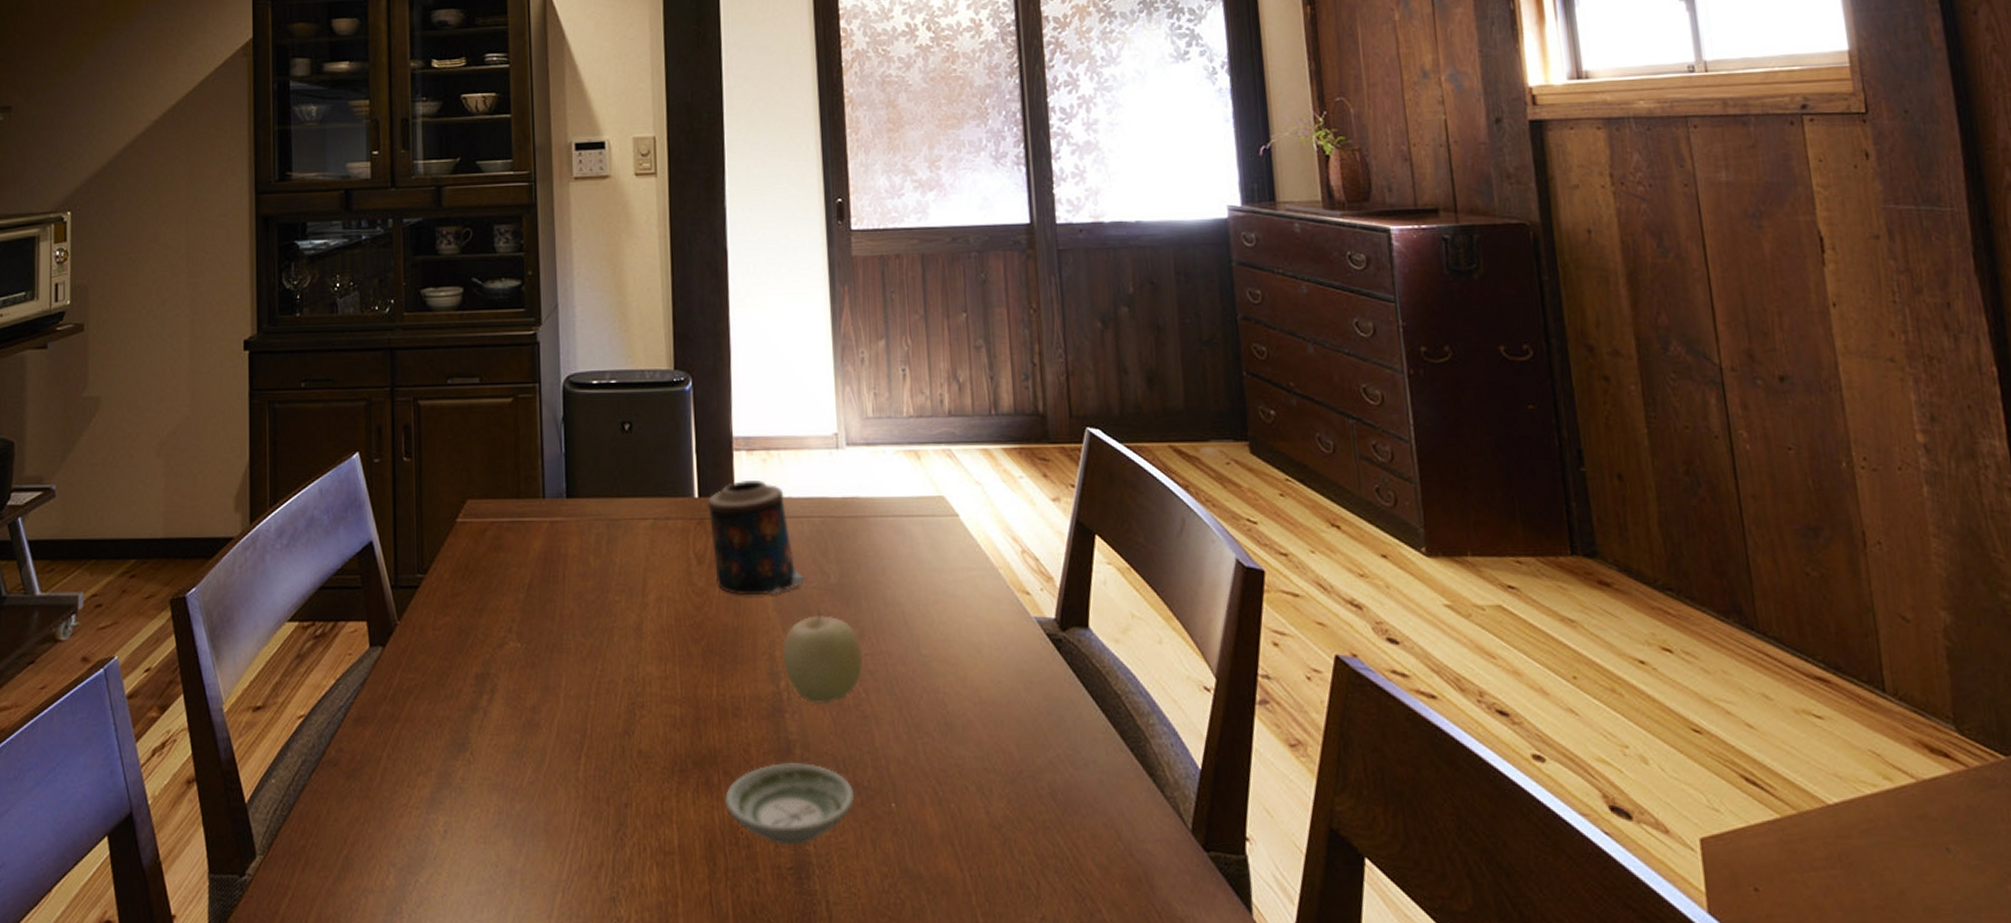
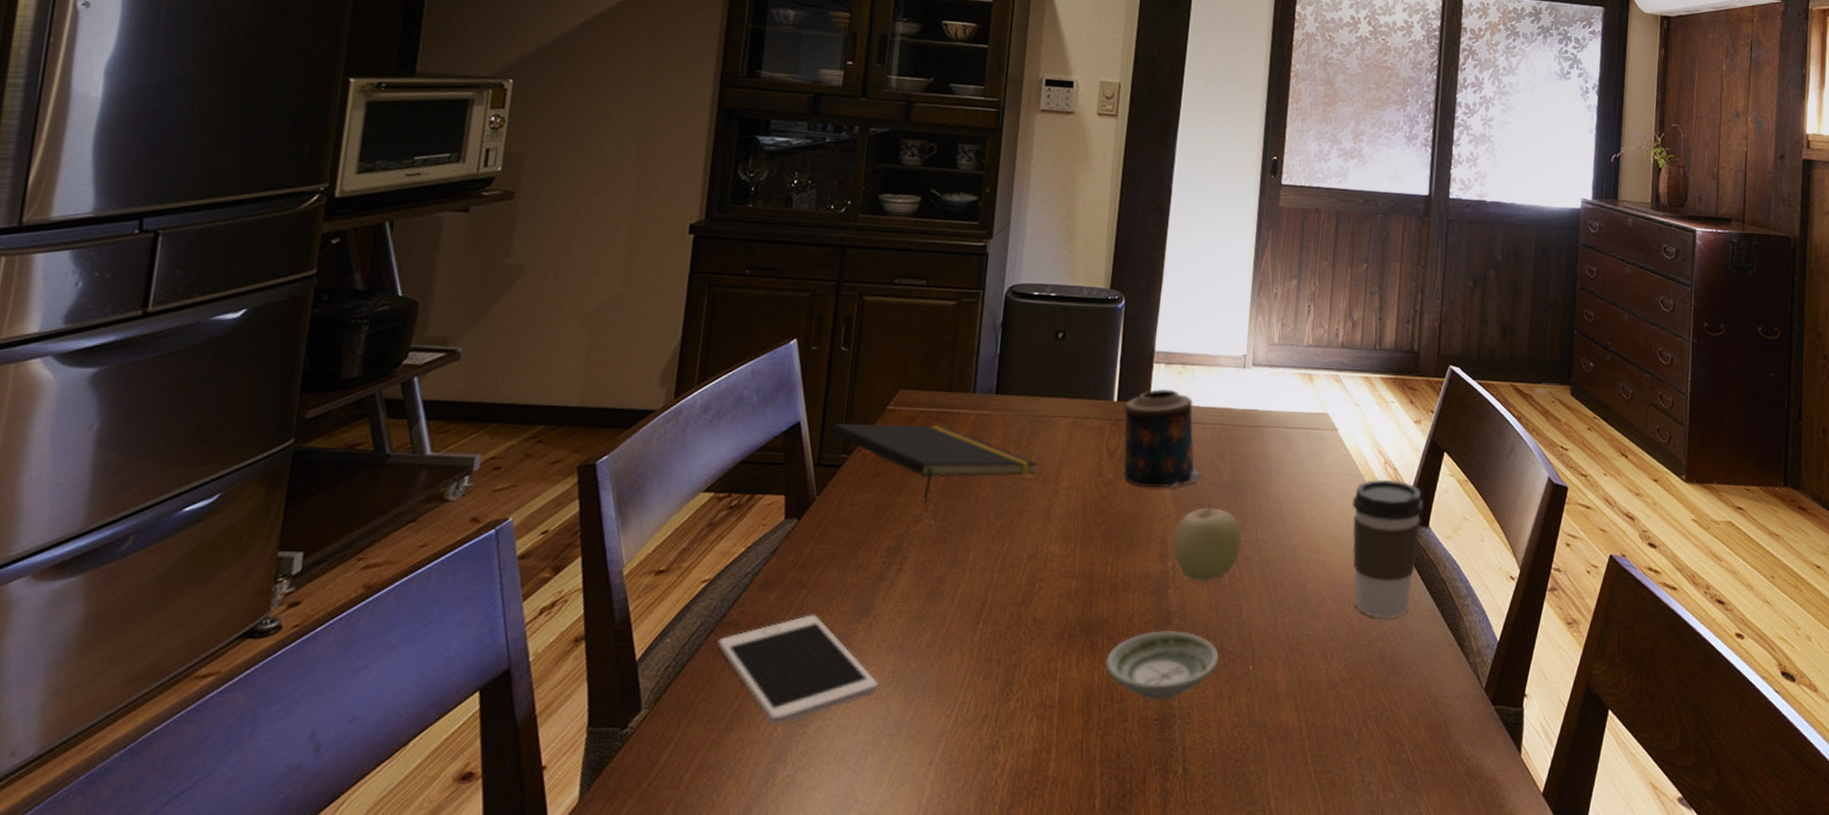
cell phone: none [320,750,486,872] -> present [717,613,879,724]
notepad: none [403,536,621,626] -> present [830,423,1038,505]
coffee cup: none [988,572,1080,744] -> present [1352,479,1425,619]

